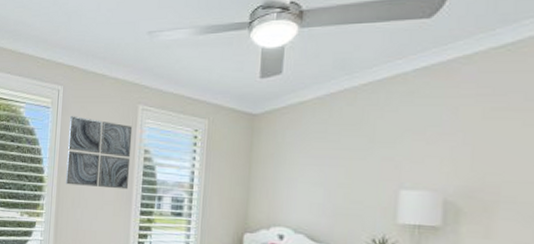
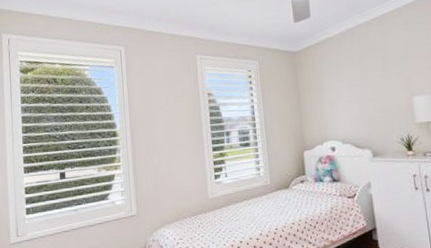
wall art: present [65,116,133,190] -> none [134,71,199,135]

